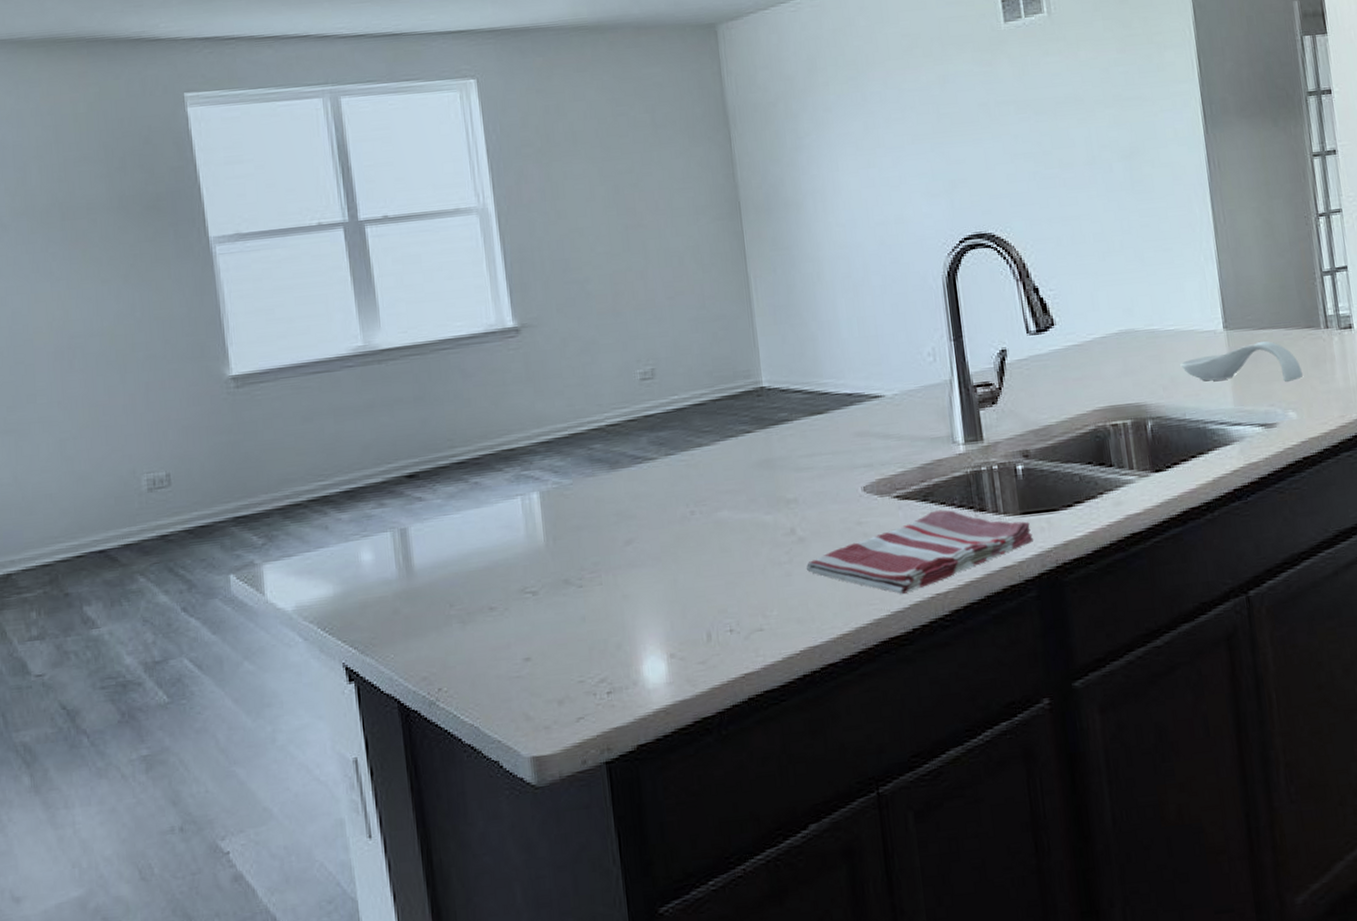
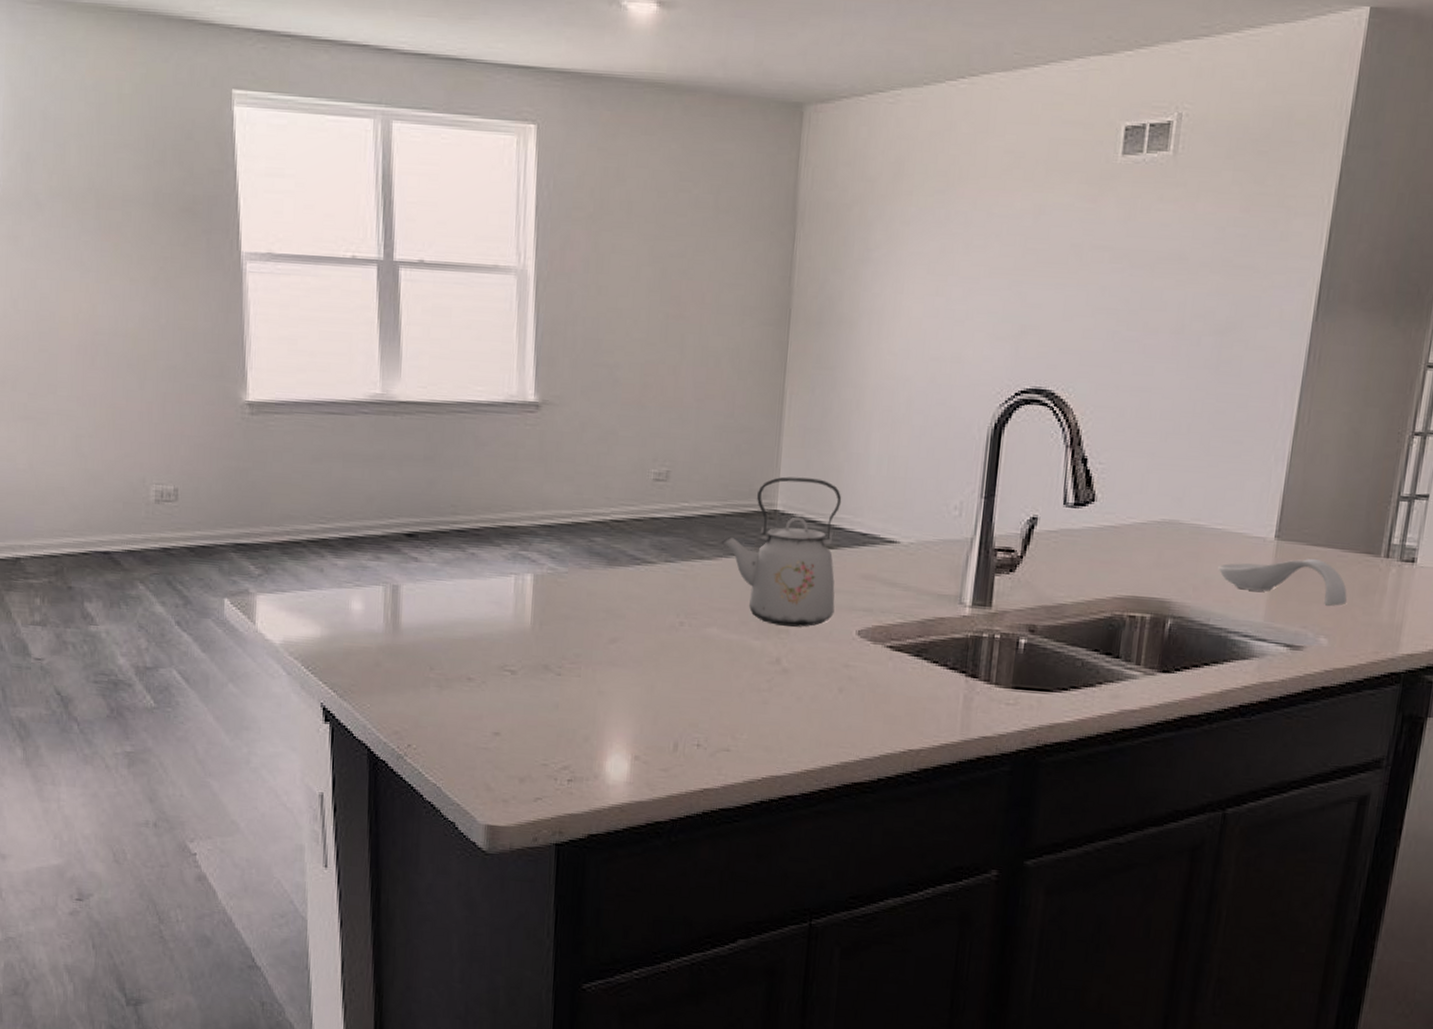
kettle: none [716,350,837,497] -> present [721,476,842,627]
dish towel: present [806,510,1033,594] -> none [785,668,1020,743]

